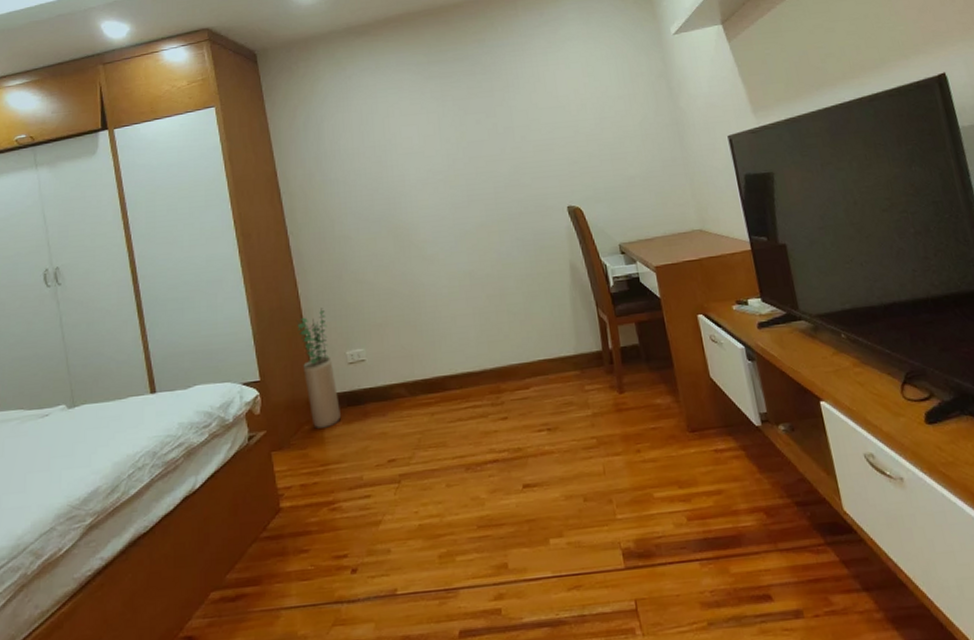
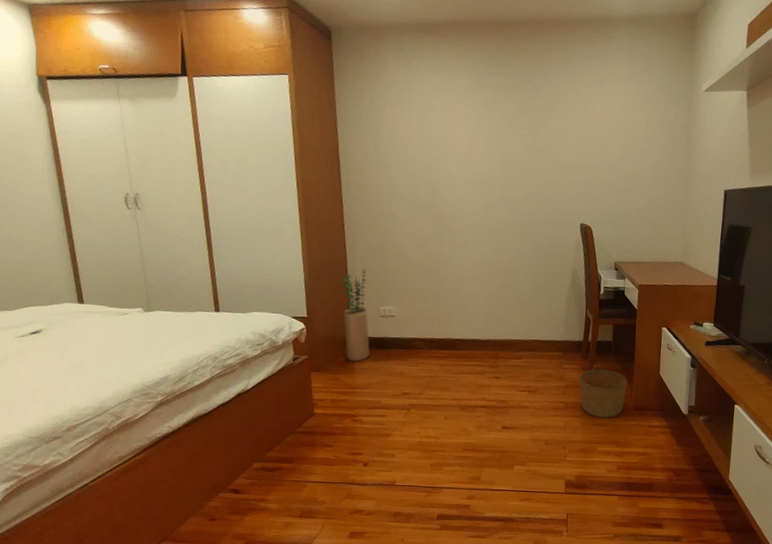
basket: none [607,378,675,451] -> present [578,364,628,418]

